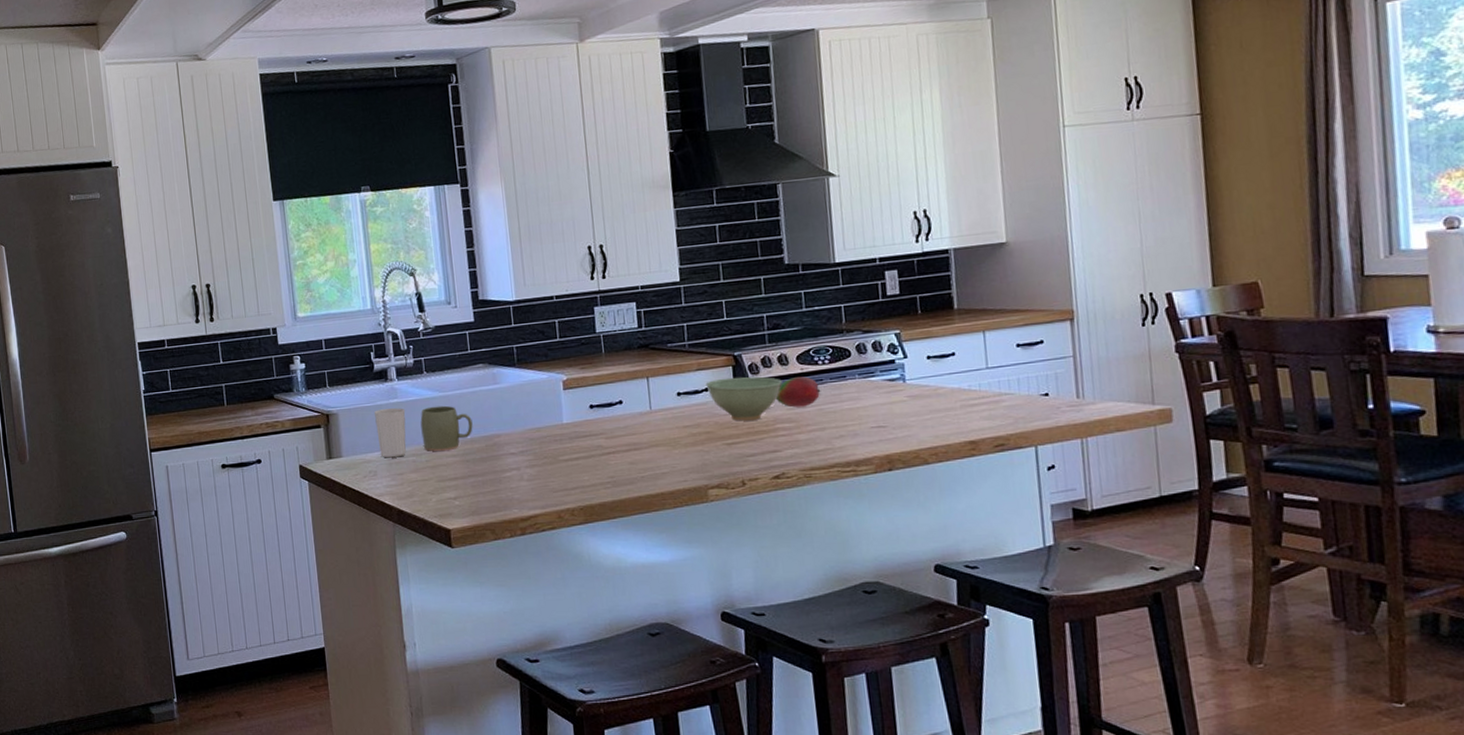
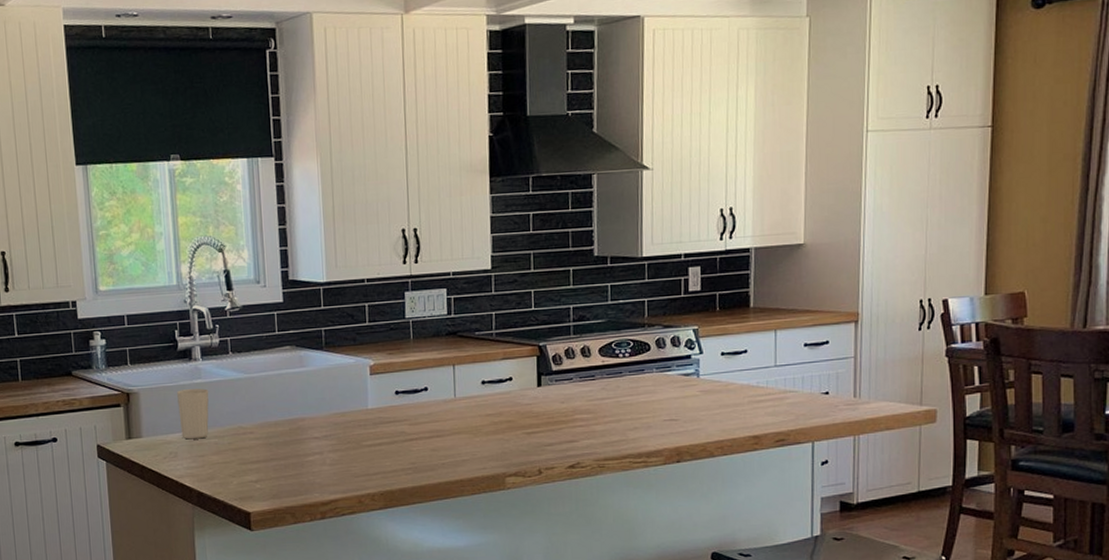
mug: present [420,405,473,452] -> none [224,387,277,434]
bowl: present [705,376,782,421] -> none [510,367,584,411]
fruit: present [775,376,821,408] -> none [576,369,620,399]

